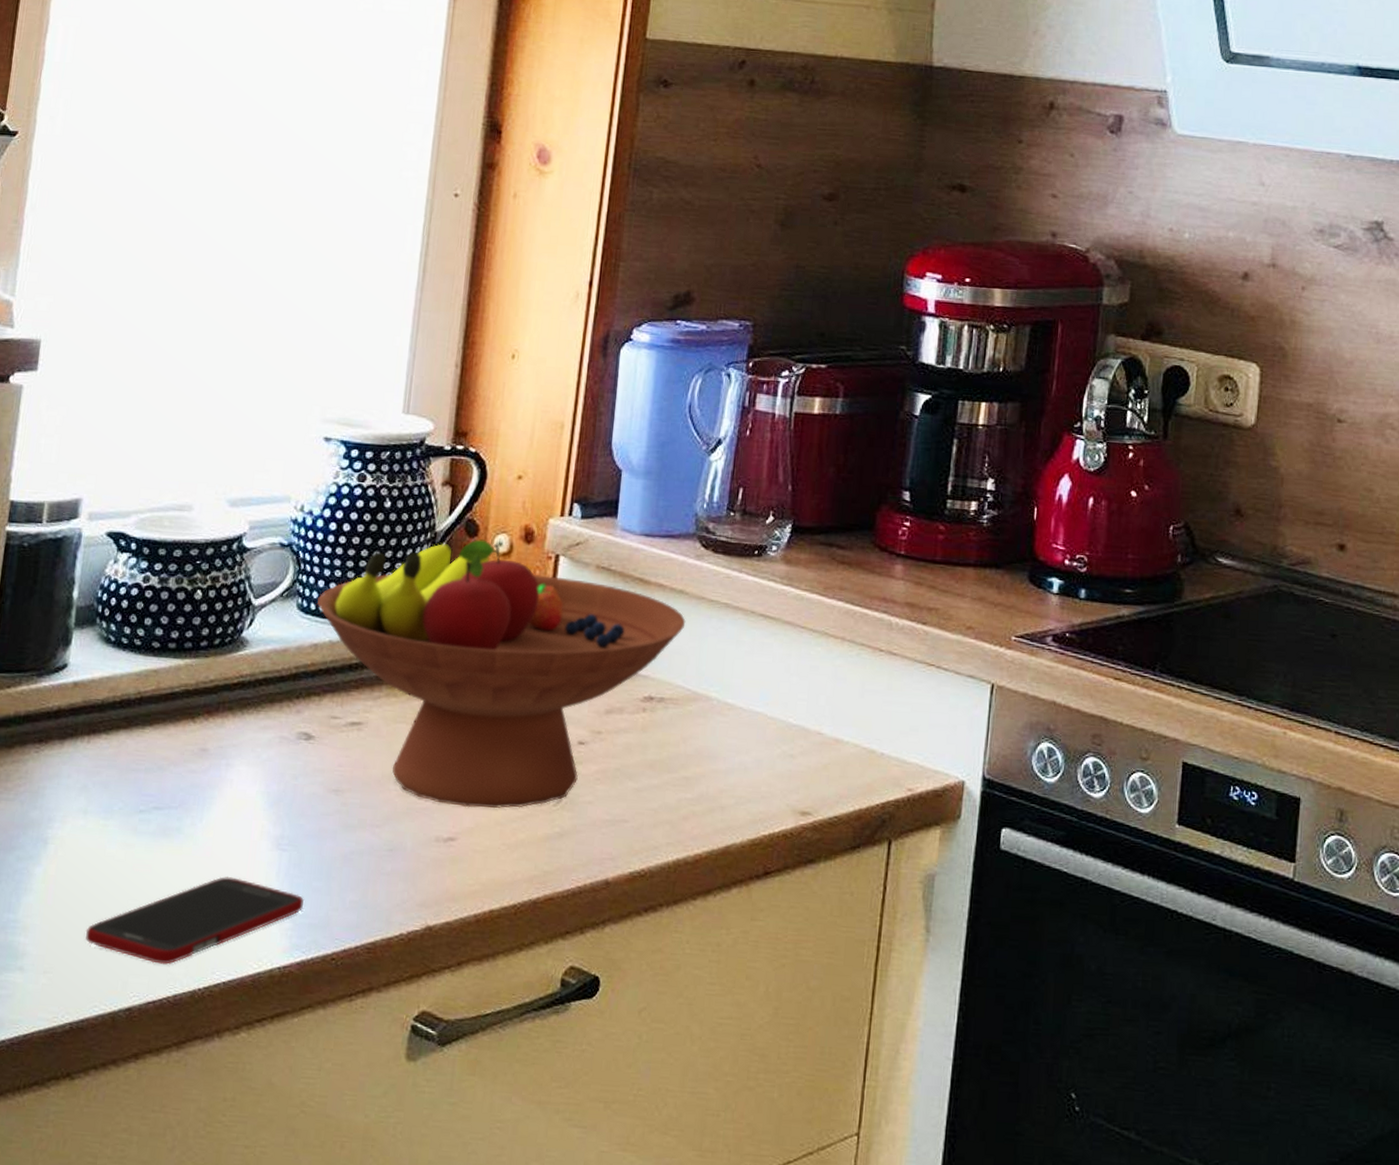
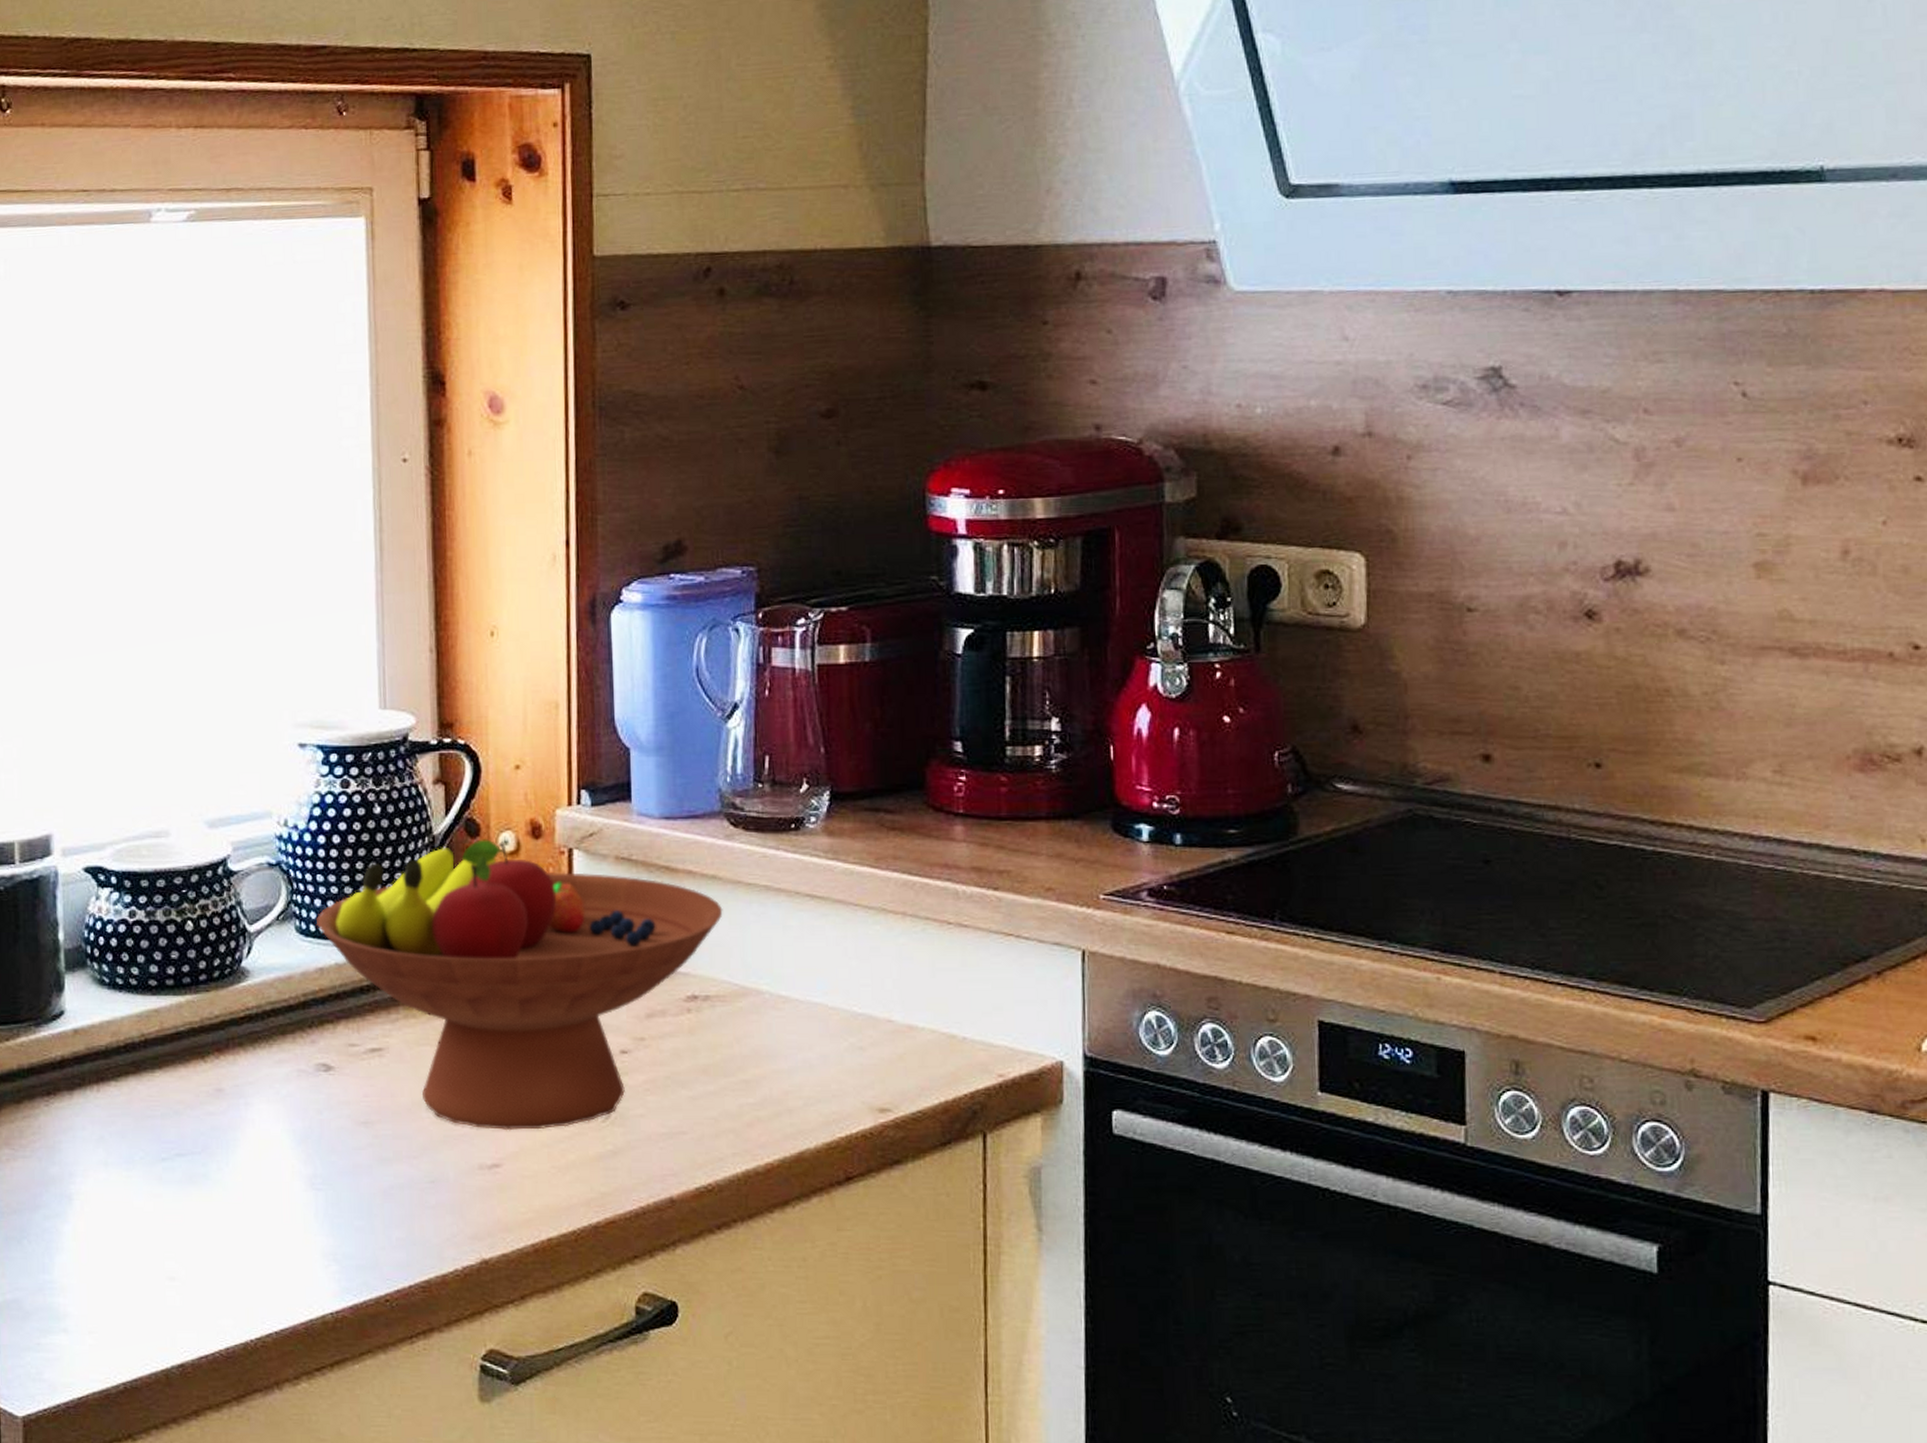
cell phone: present [85,877,305,965] -> none [125,1222,348,1317]

